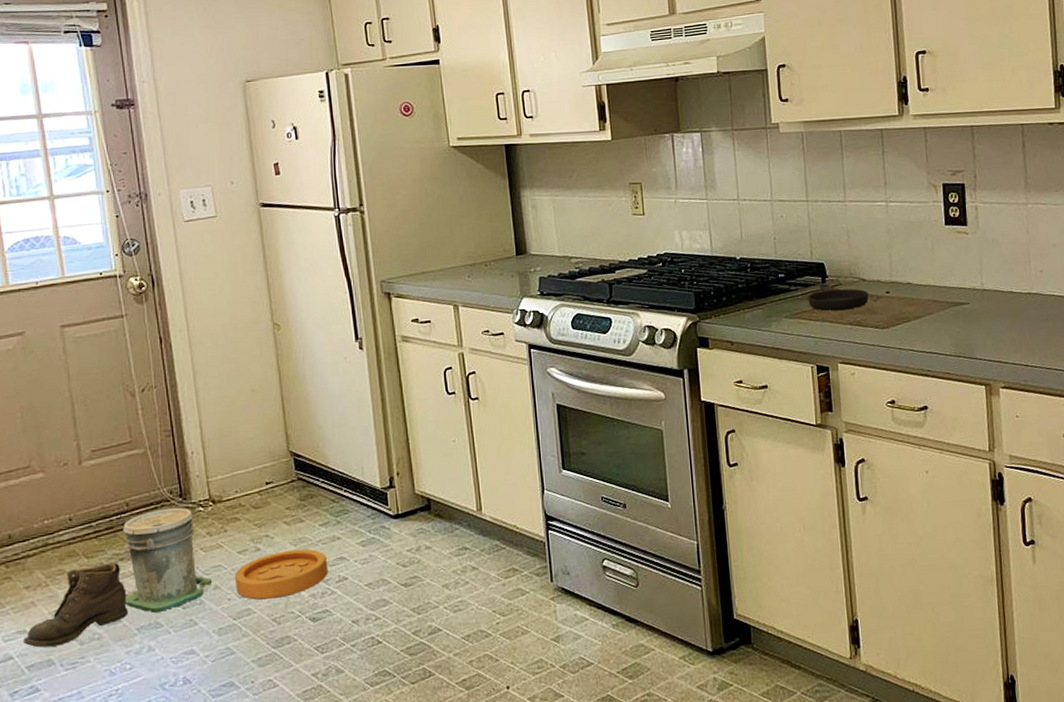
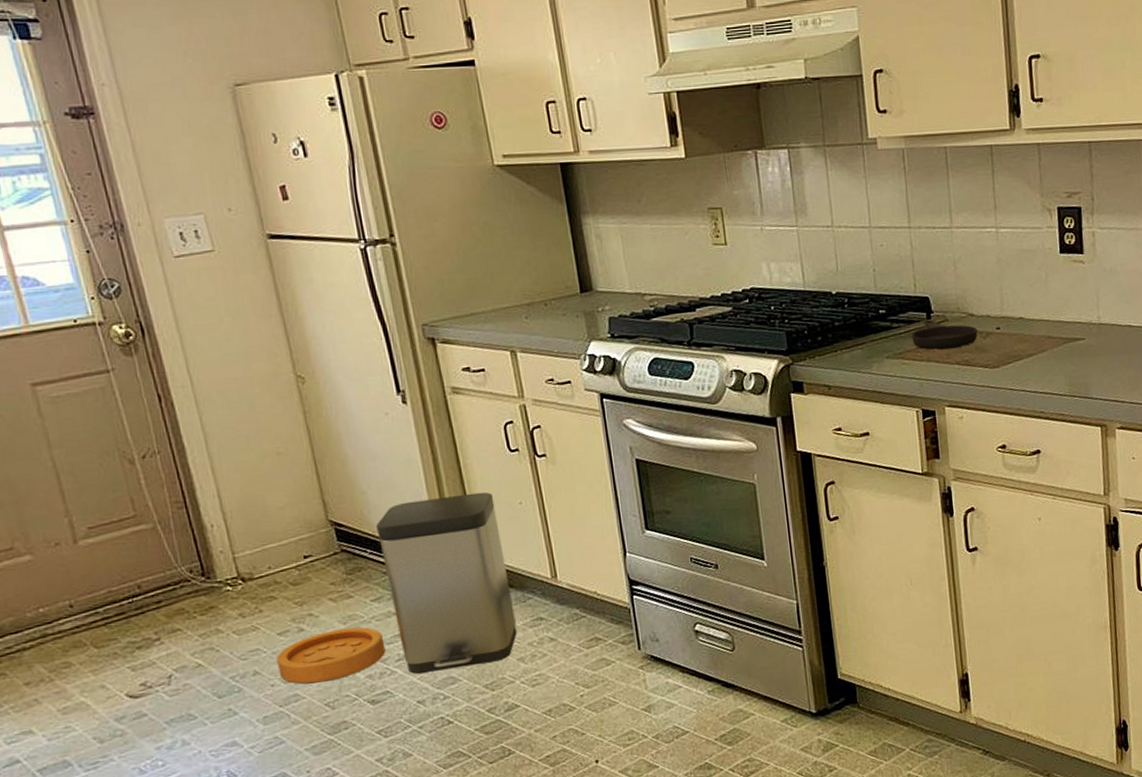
boot: present [24,562,129,648] -> none [30,651,154,749]
bucket: present [123,507,213,613] -> none [136,587,251,704]
pedal bin: none [329,430,444,595] -> present [376,491,517,674]

